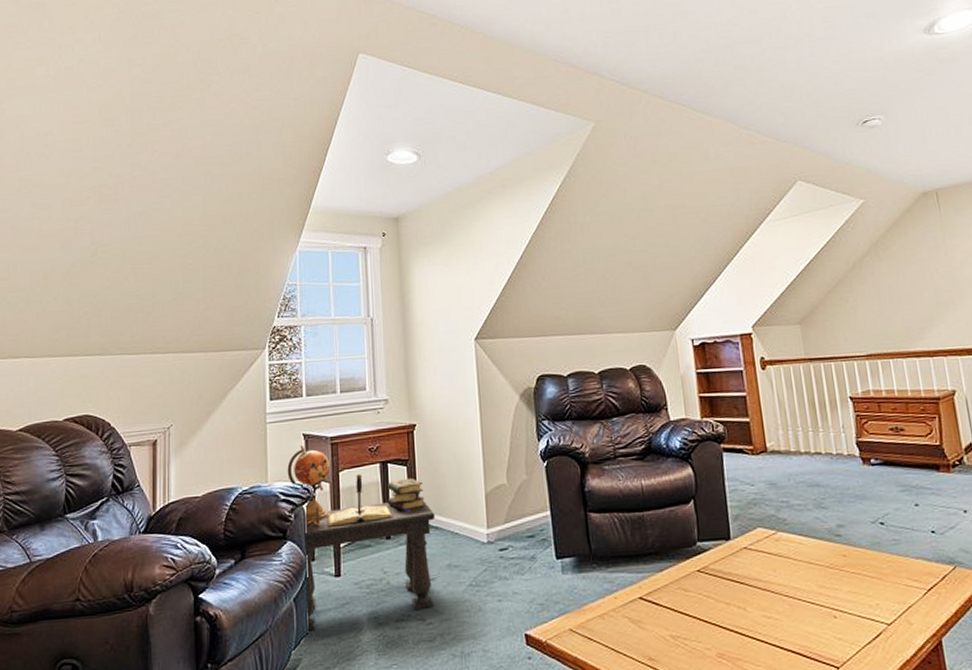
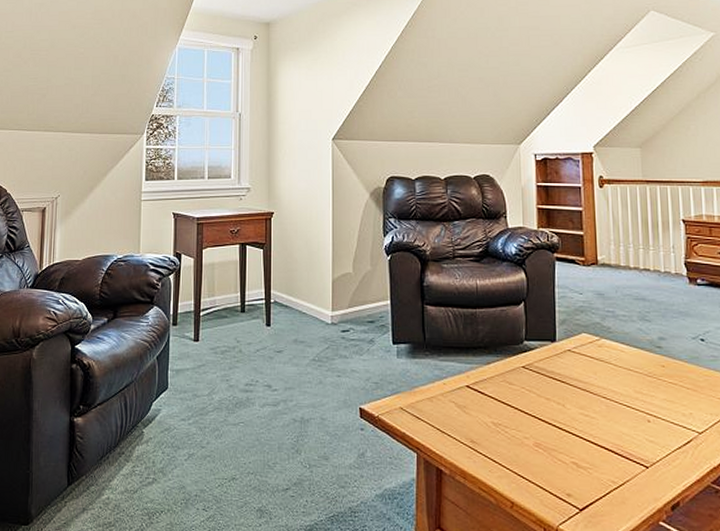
side table: present [287,445,435,631] -> none [157,222,286,386]

